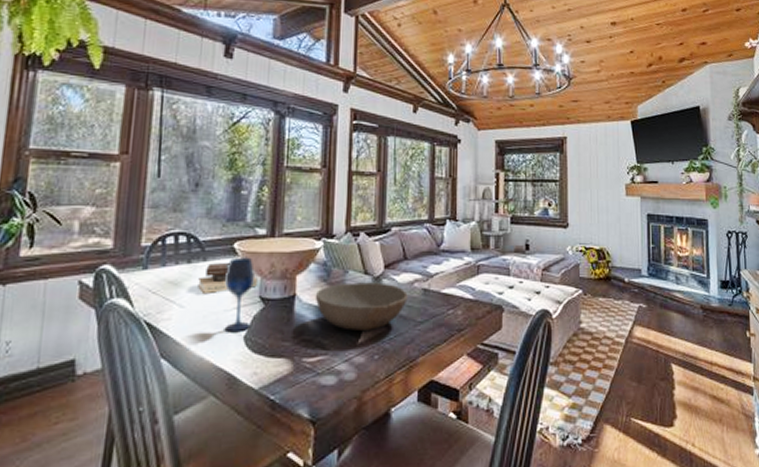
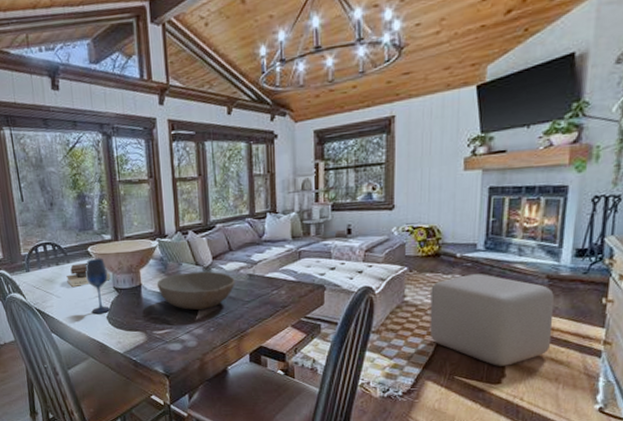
pouf: none [604,301,712,405] -> present [429,274,555,366]

